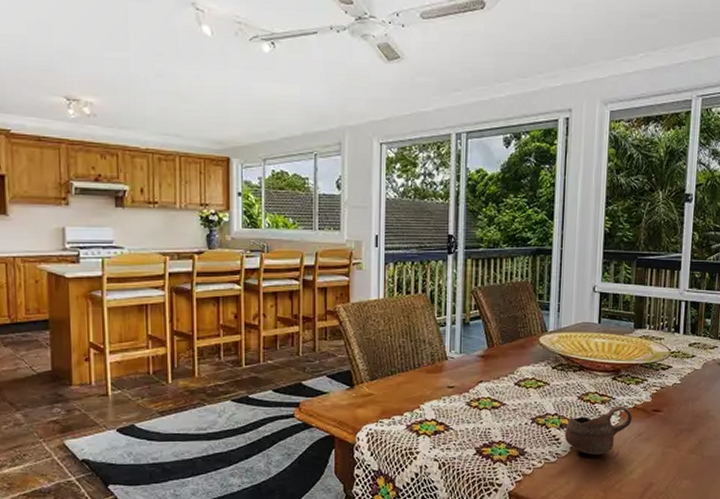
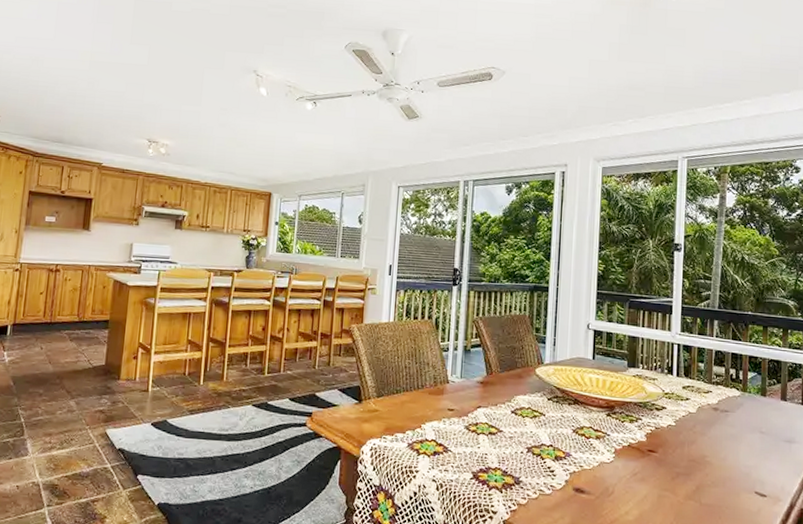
cup: present [564,405,632,455] -> none [559,442,627,491]

